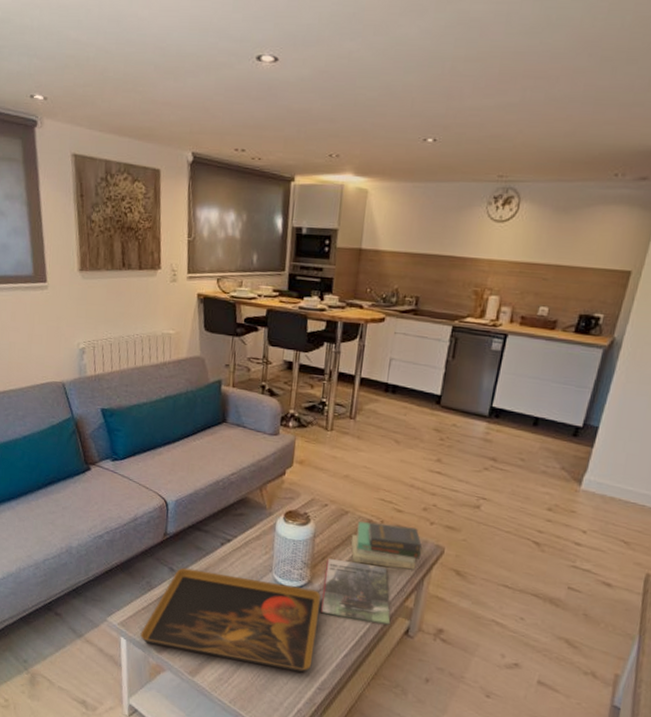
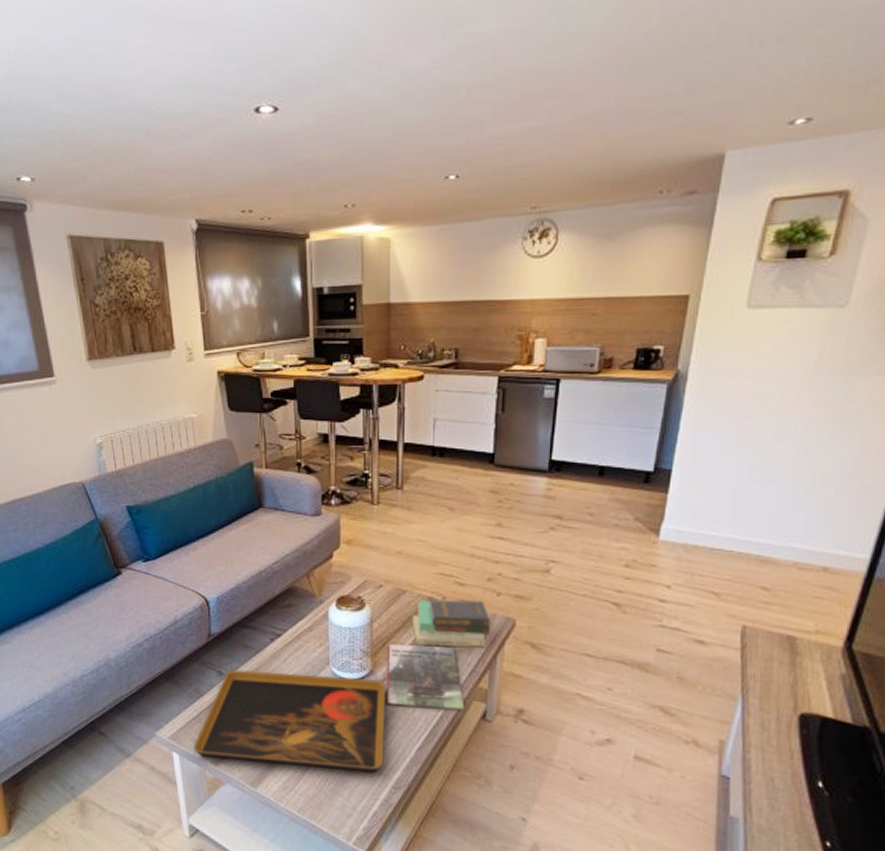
toaster: none [493,302,552,334] -> present [543,343,605,375]

